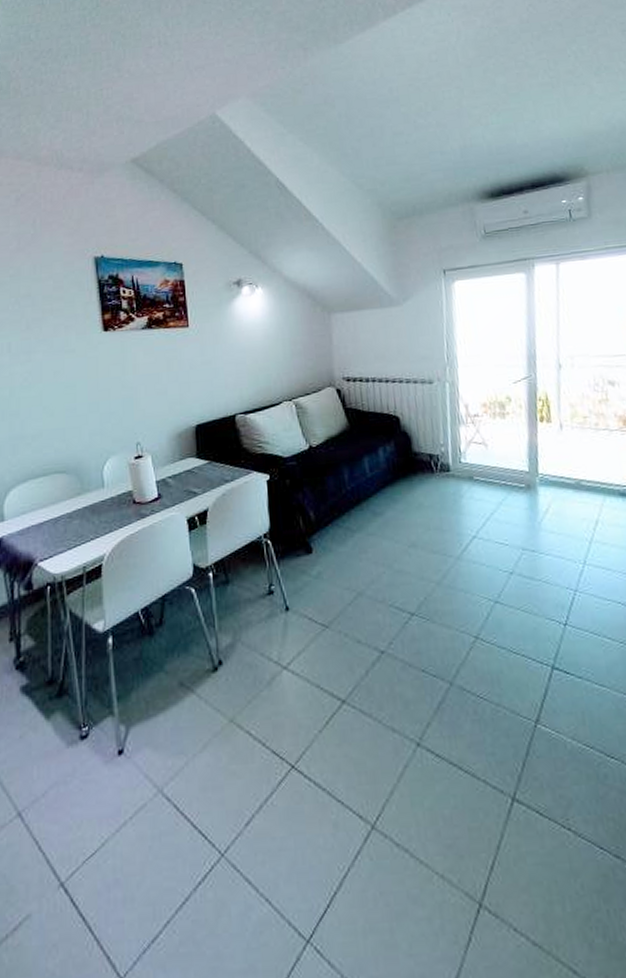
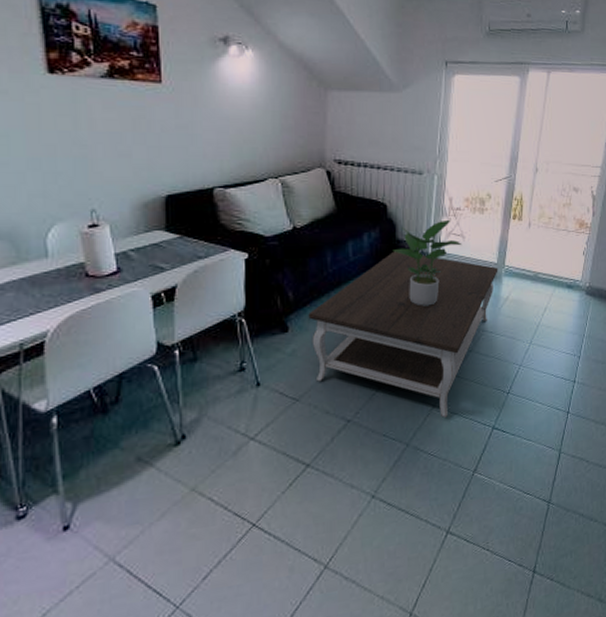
coffee table: none [330,464,532,652] -> present [308,251,498,418]
potted plant: none [410,427,486,523] -> present [393,219,462,306]

